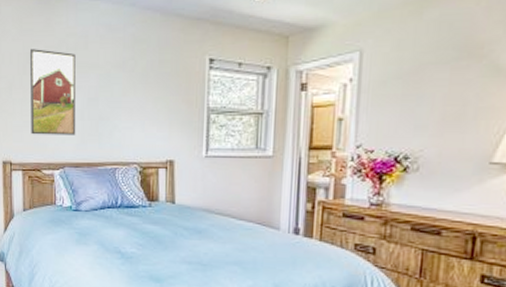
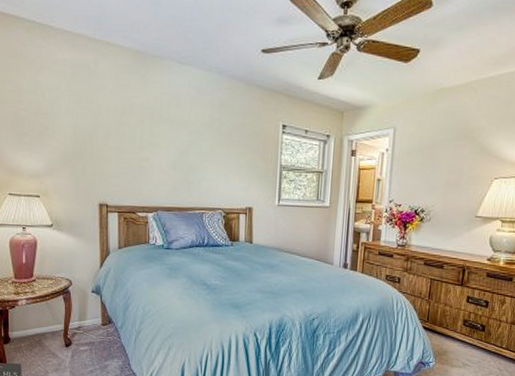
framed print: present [30,49,76,135] -> none [126,103,169,183]

